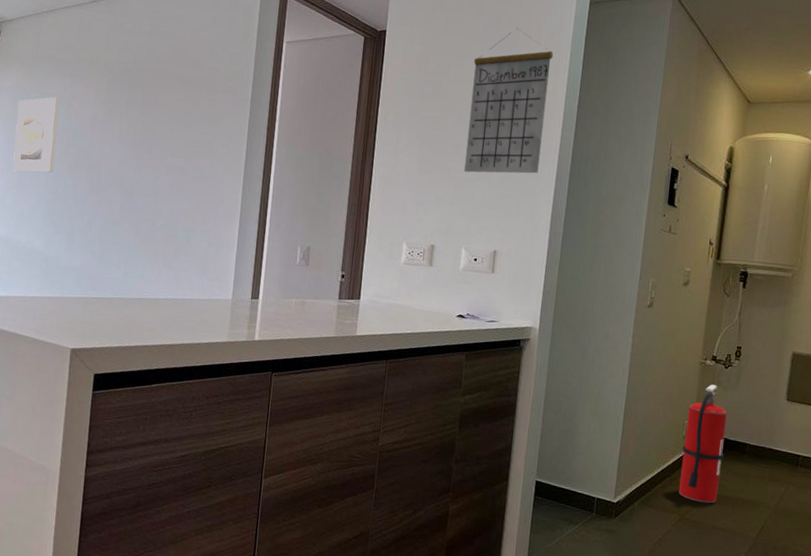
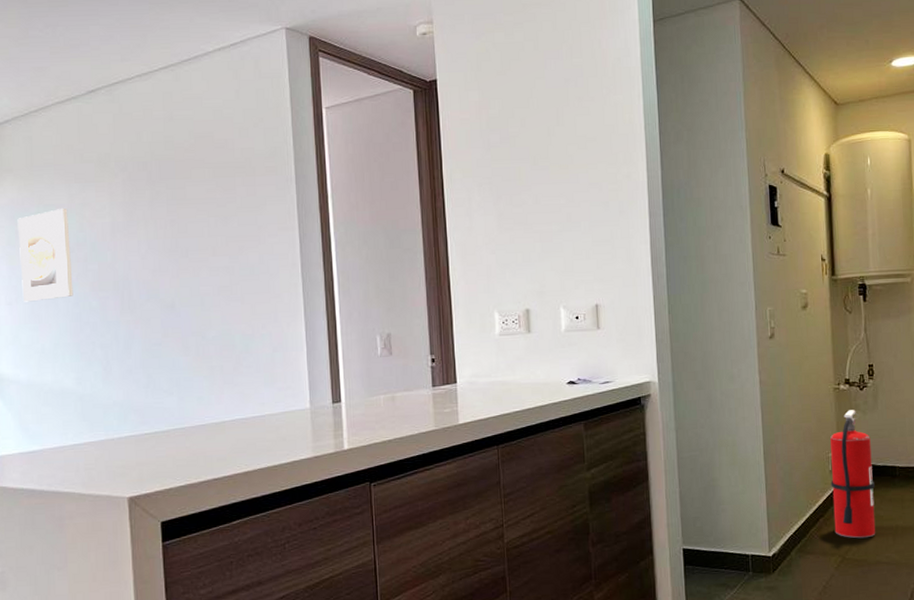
calendar: present [464,28,554,174] -> none [539,57,629,223]

